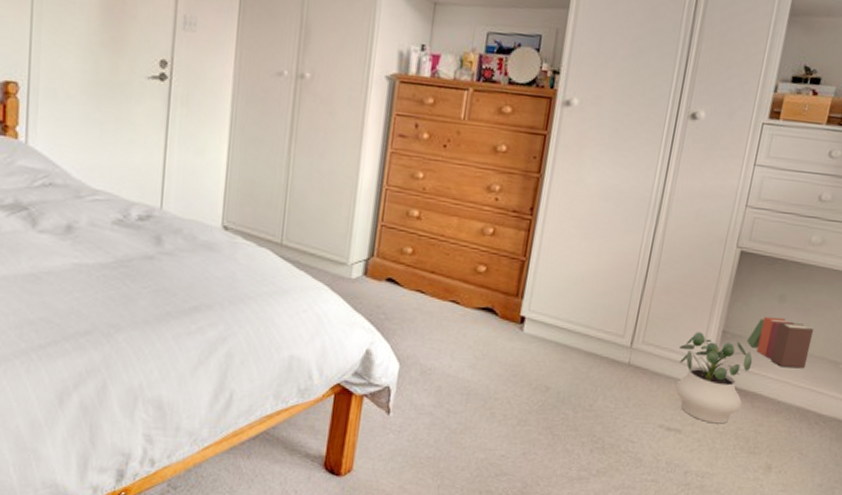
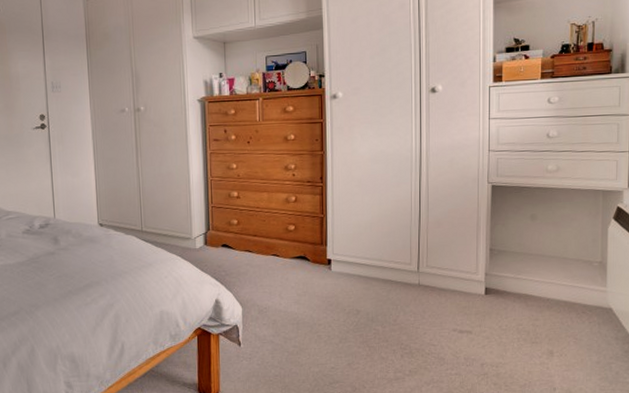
potted plant: present [675,332,753,424] -> none [457,252,520,323]
books: present [747,316,814,369] -> none [512,232,566,272]

